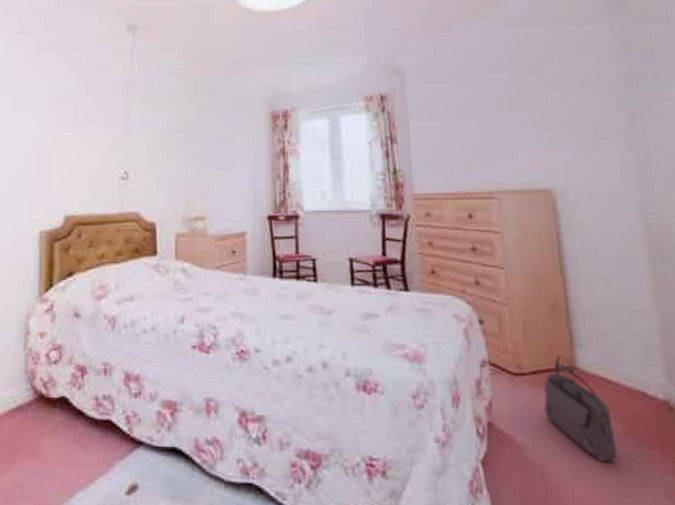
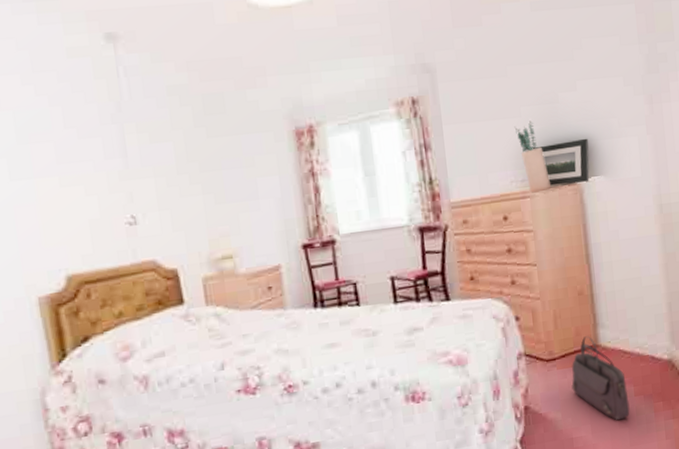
vase: none [481,125,520,195] -> present [514,121,551,193]
picture frame: none [500,147,563,191] -> present [532,138,590,186]

